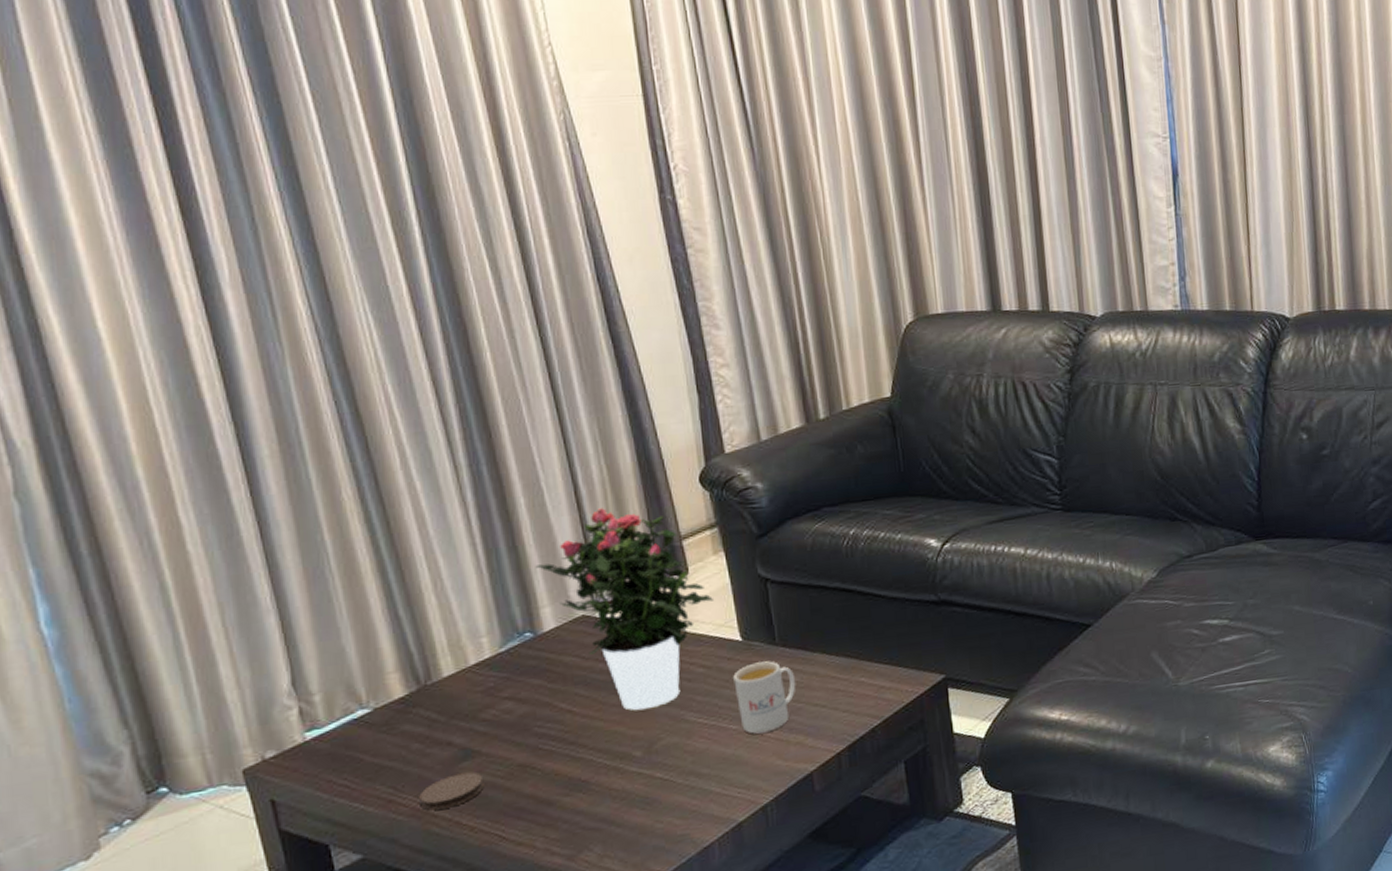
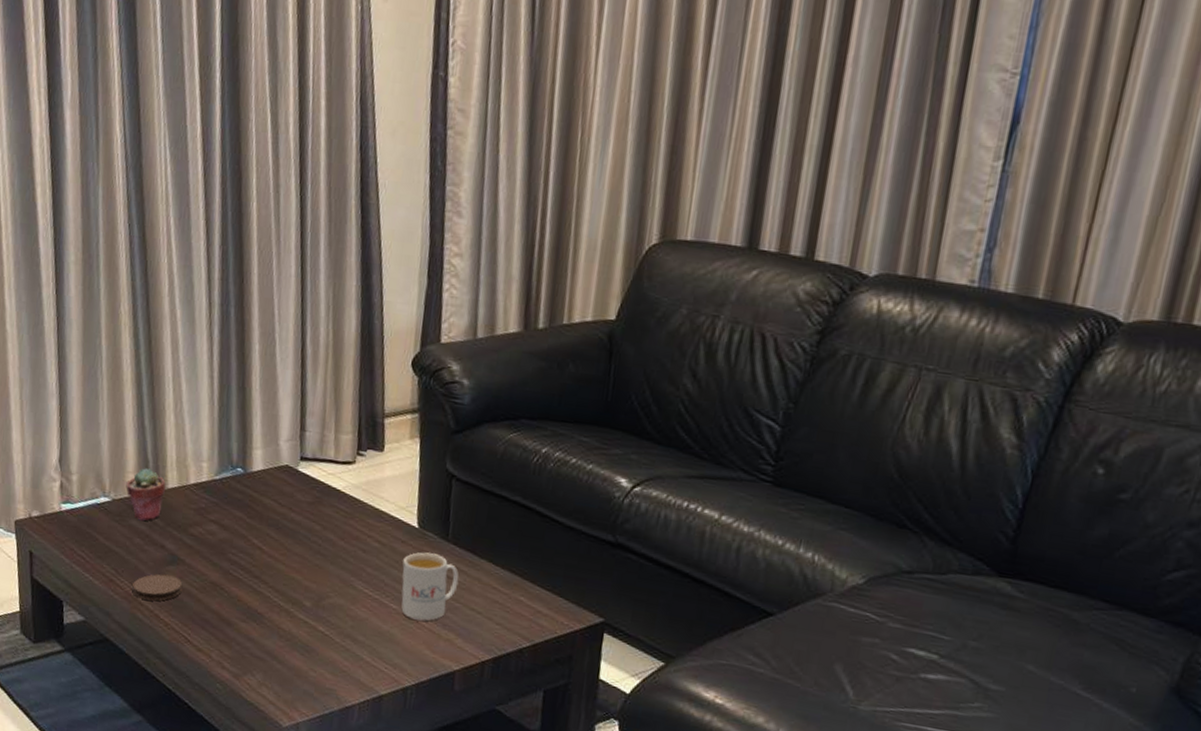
potted succulent: none [388,662,440,723] -> present [126,468,166,521]
potted flower: present [535,508,713,711] -> none [256,370,401,567]

